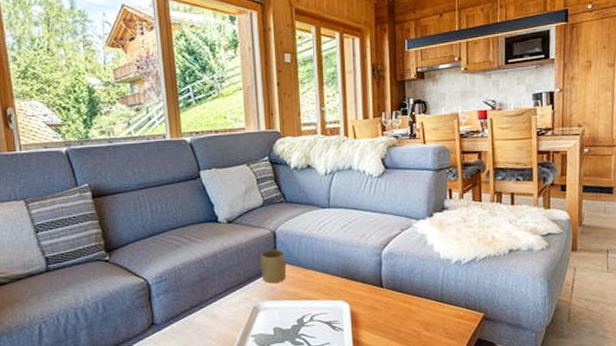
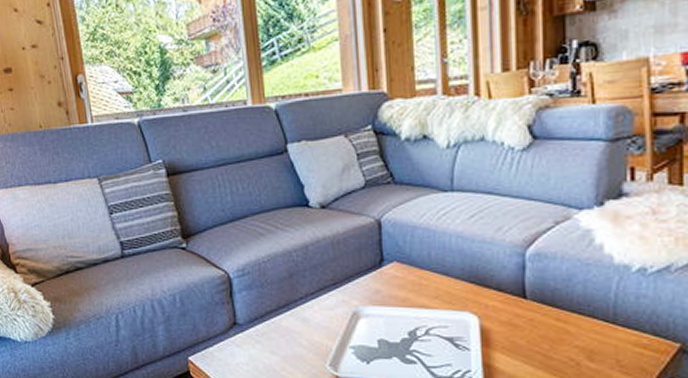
mug: present [259,249,287,283] -> none [360,242,395,284]

